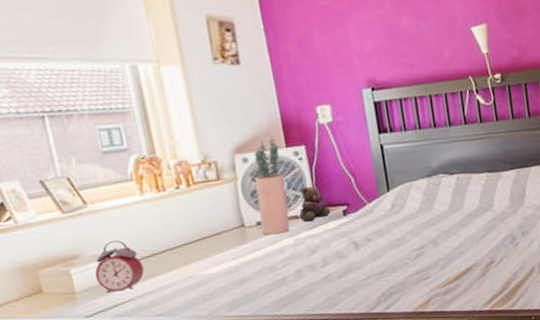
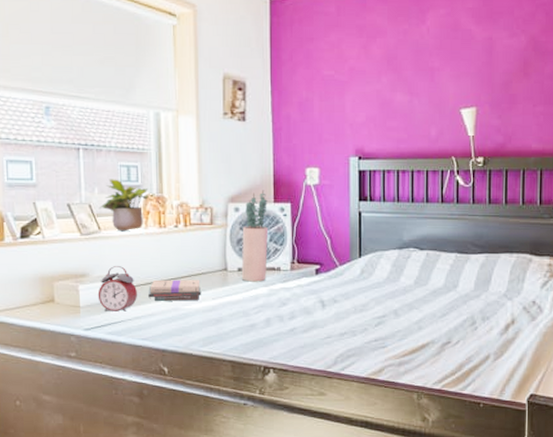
potted plant: none [80,145,139,203] -> present [99,179,149,232]
books: none [155,241,220,273] -> present [148,279,202,302]
teddy bear: present [300,186,331,223] -> none [277,242,305,276]

